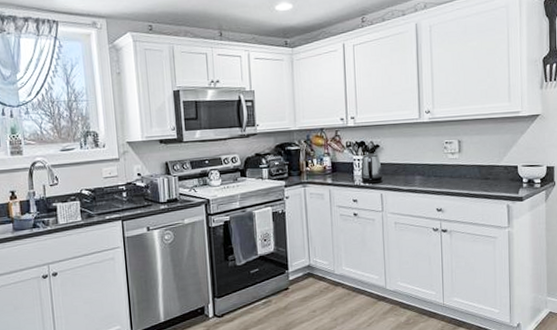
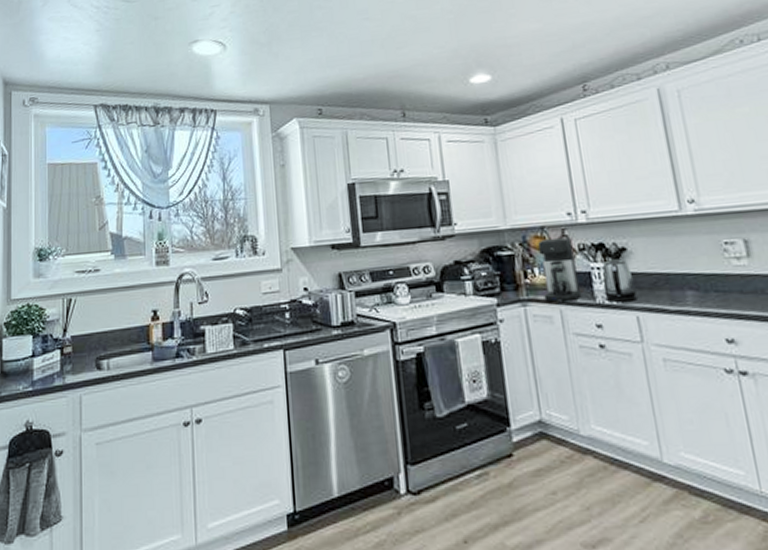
coffee maker: none [318,137,345,184] -> present [538,238,582,302]

